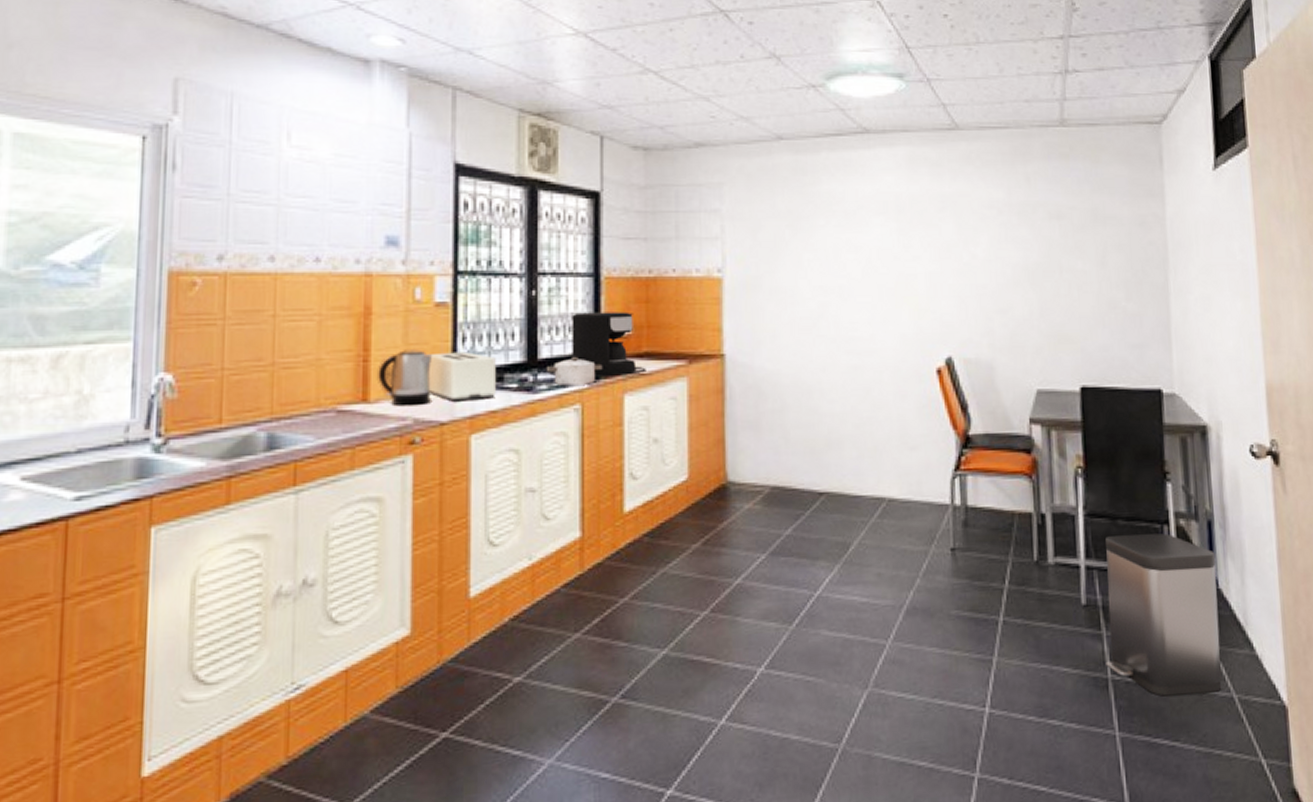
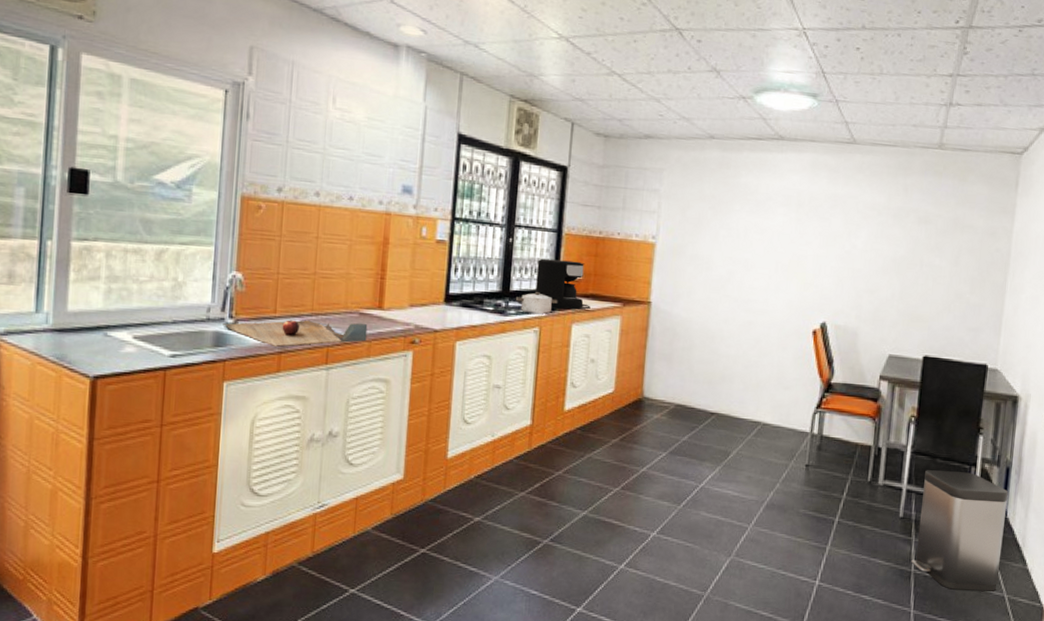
cutting board: none [147,423,349,471] -> present [223,320,368,348]
kettle: present [380,350,432,407] -> none [392,273,431,316]
toaster: present [426,352,496,402] -> none [427,278,479,317]

